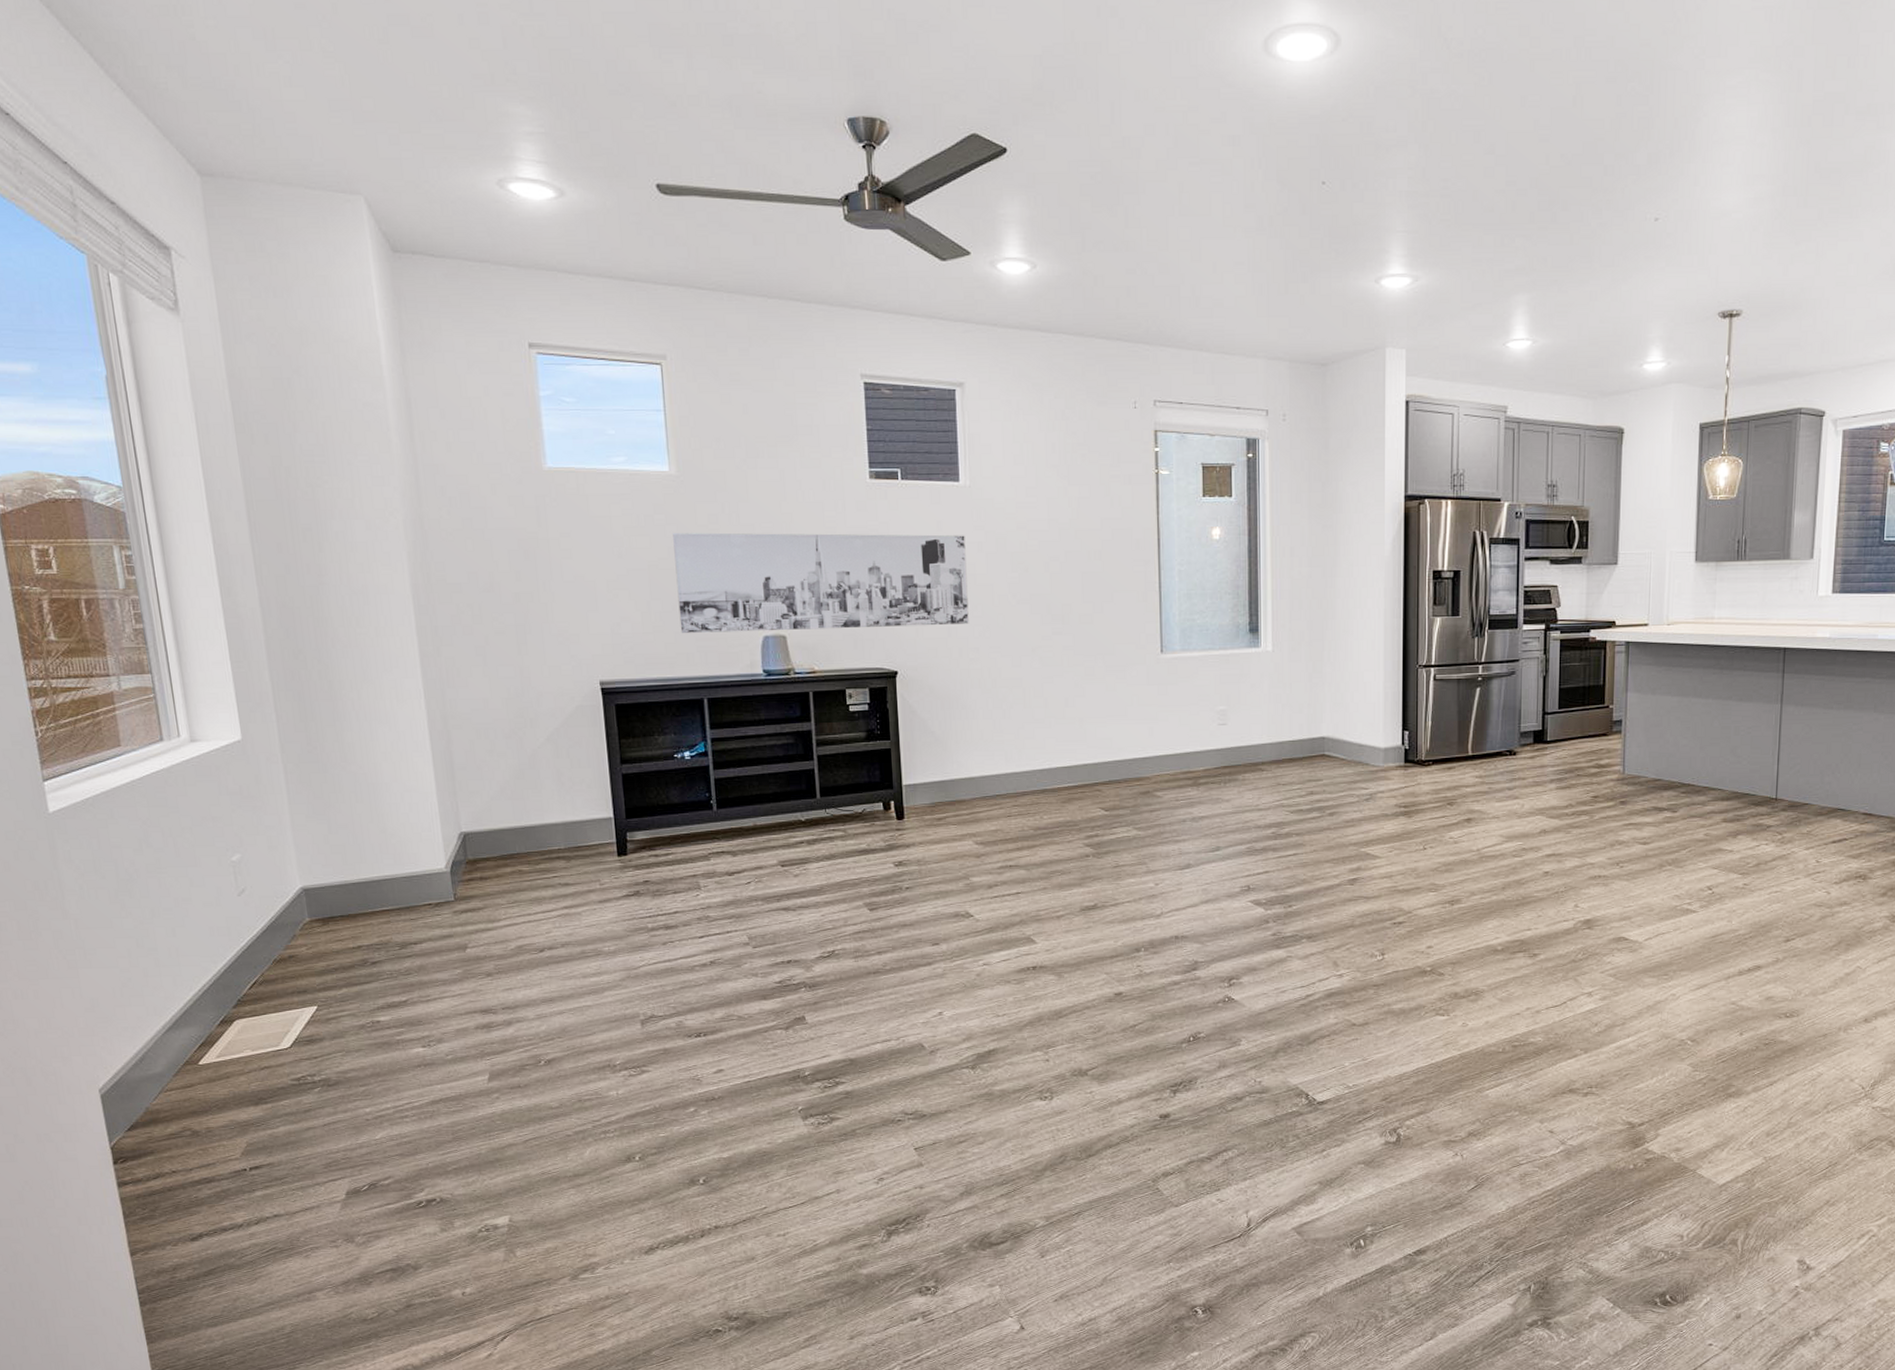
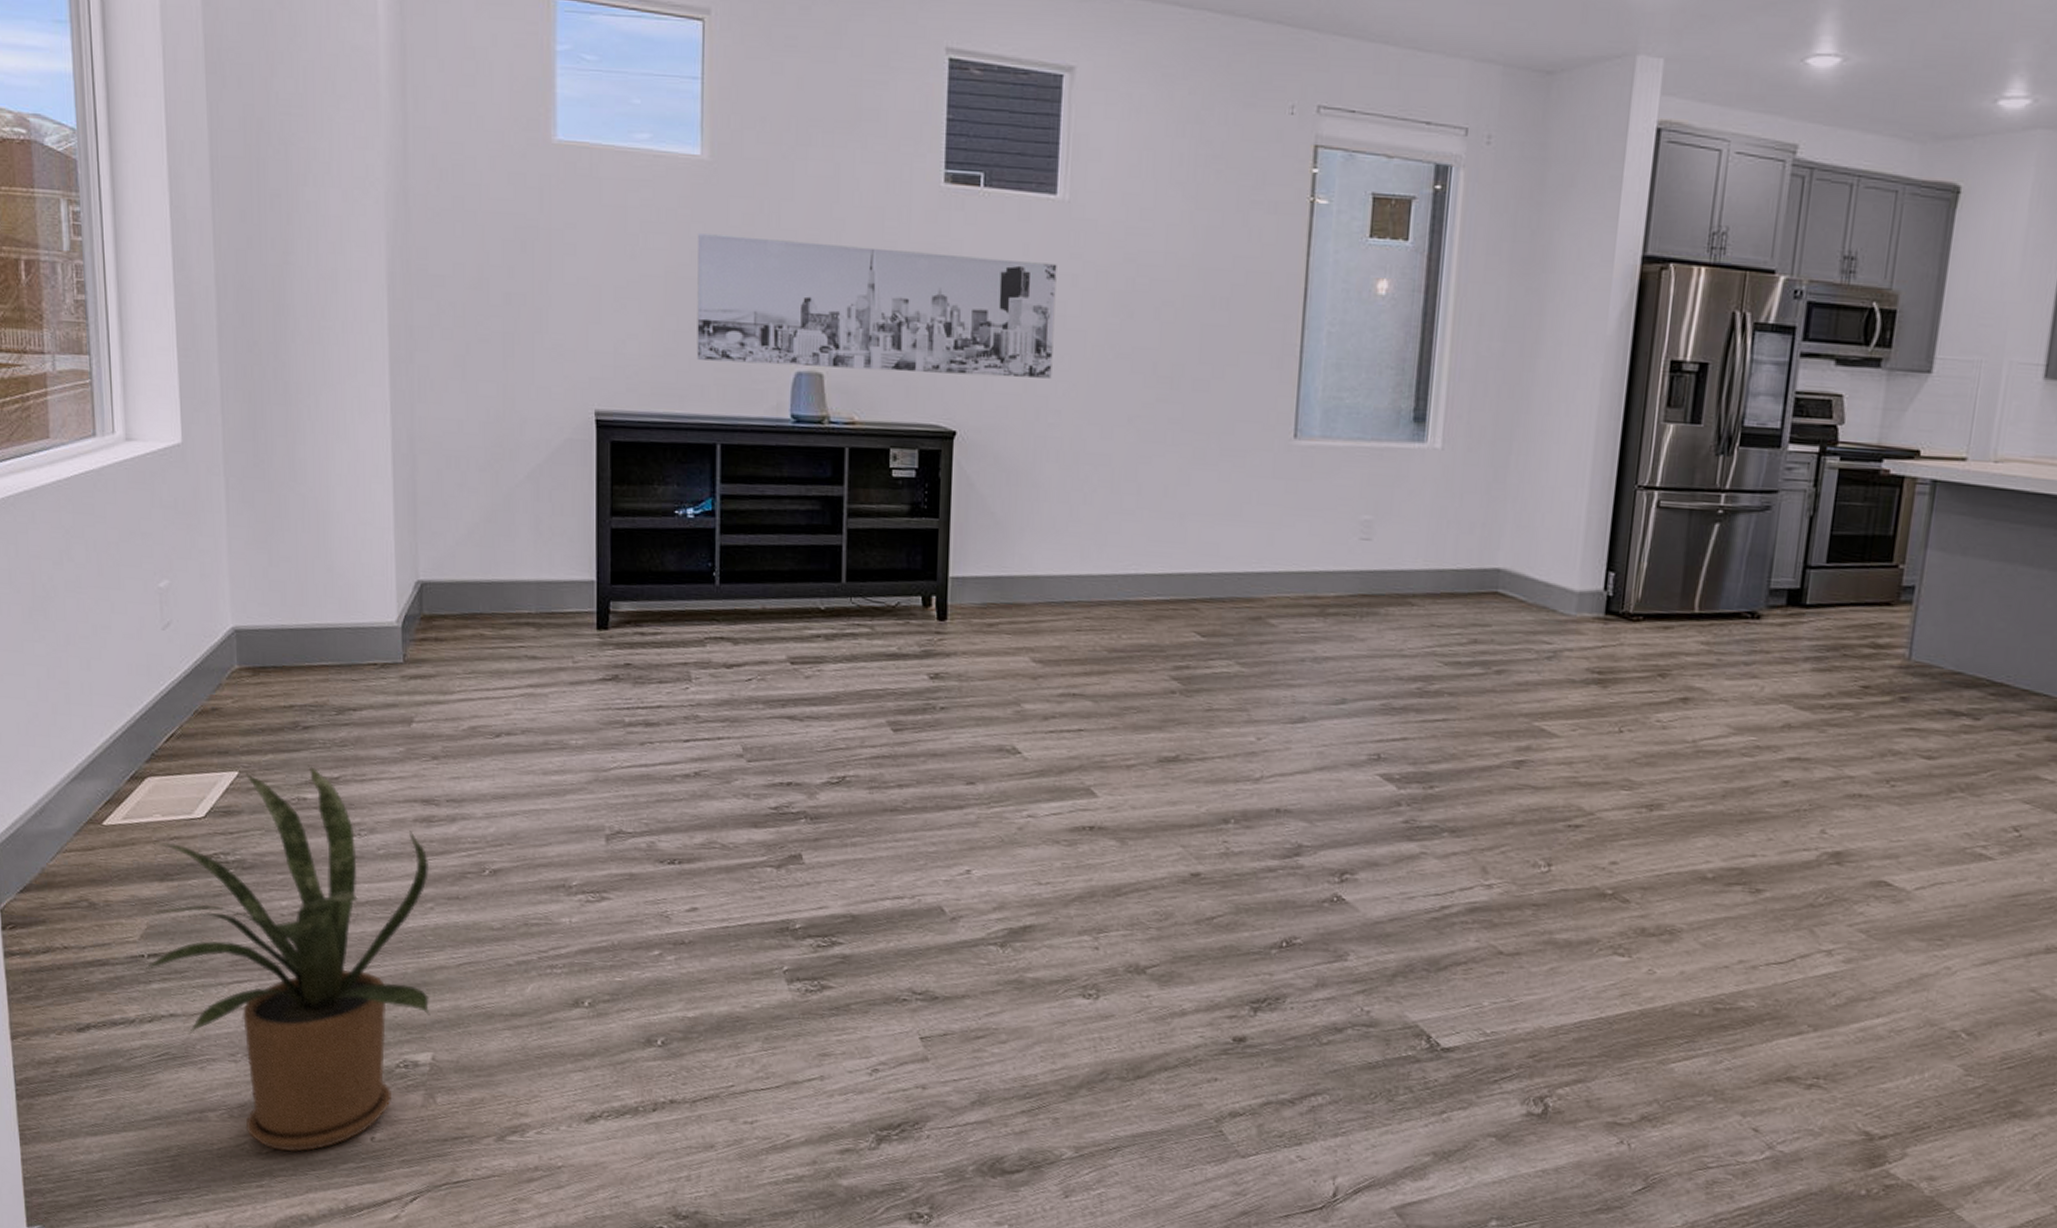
house plant: none [245,993,505,1315] -> present [146,764,430,1152]

